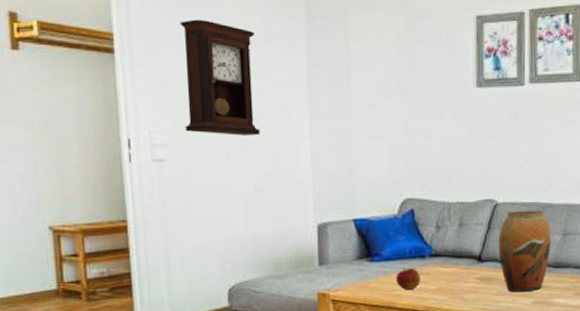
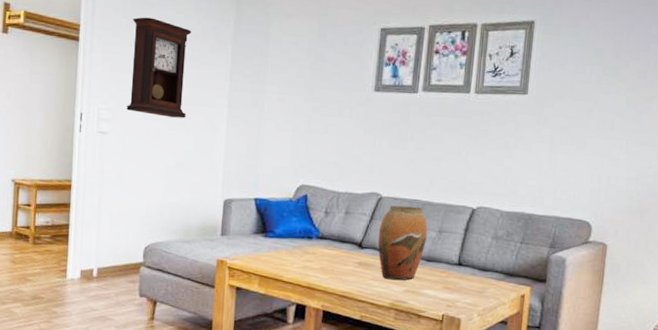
apple: present [396,268,421,290] -> none [285,246,307,266]

